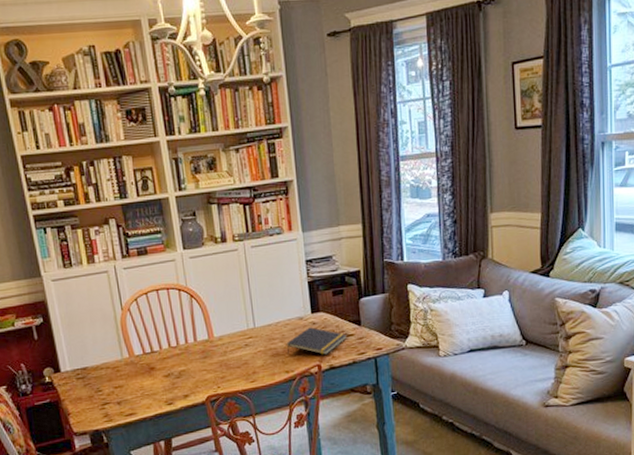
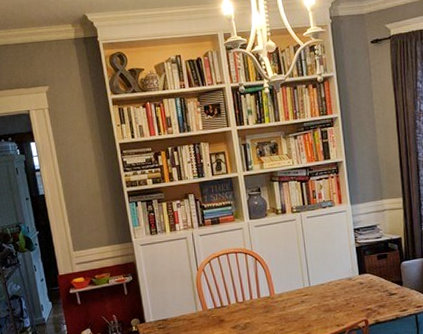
notepad: present [286,327,347,355] -> none [337,286,390,311]

